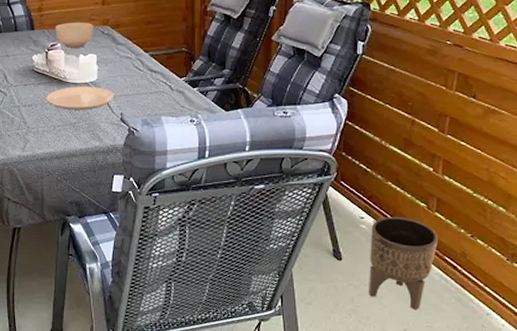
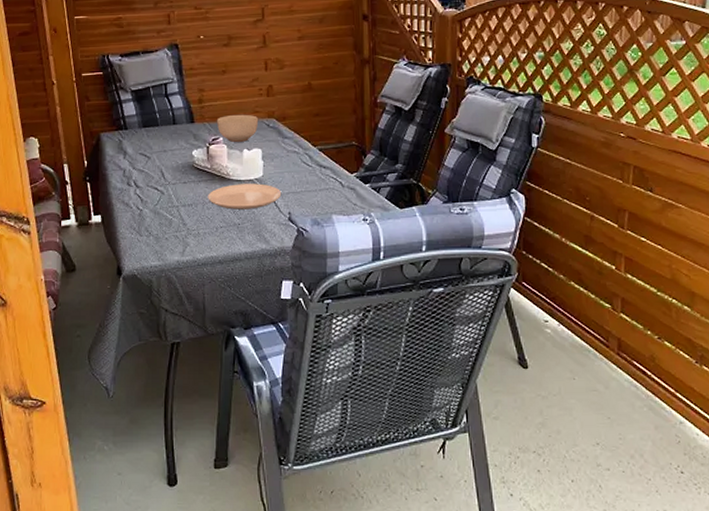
planter: present [368,217,438,310] -> none [556,319,625,422]

